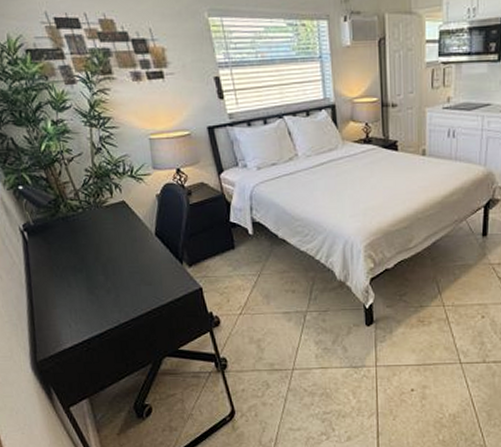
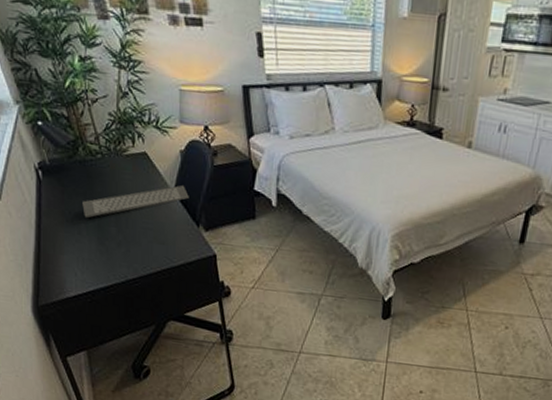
computer keyboard: none [69,227,170,271] -> present [82,185,189,219]

